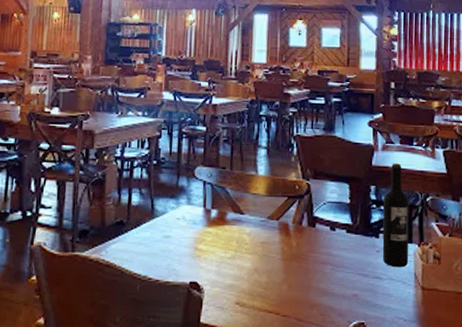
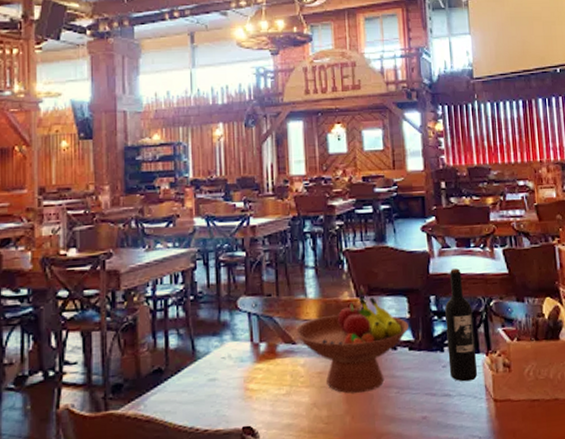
fruit bowl: none [244,179,348,265] -> present [295,297,409,394]

